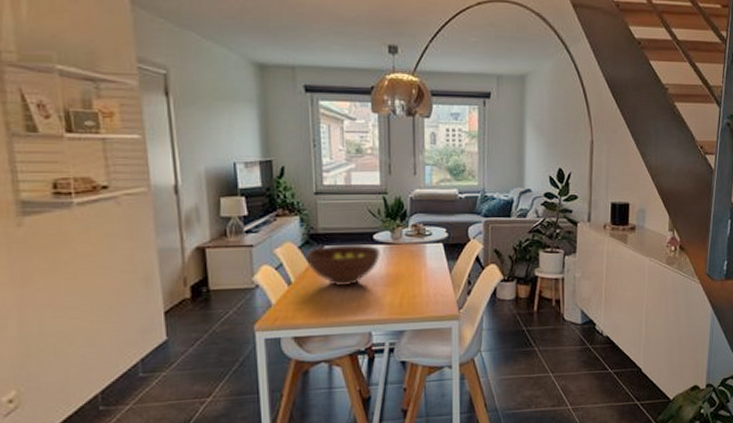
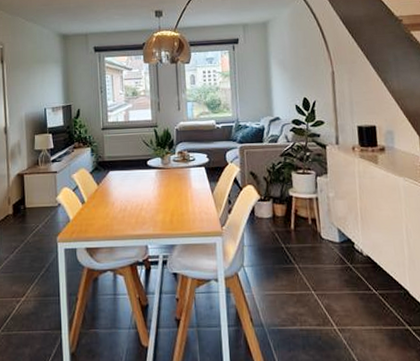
fruit bowl: present [305,243,380,287] -> none [95,168,153,206]

